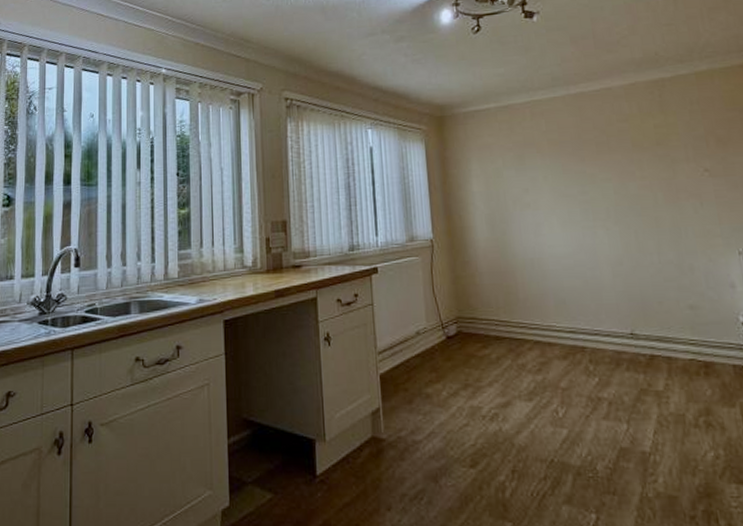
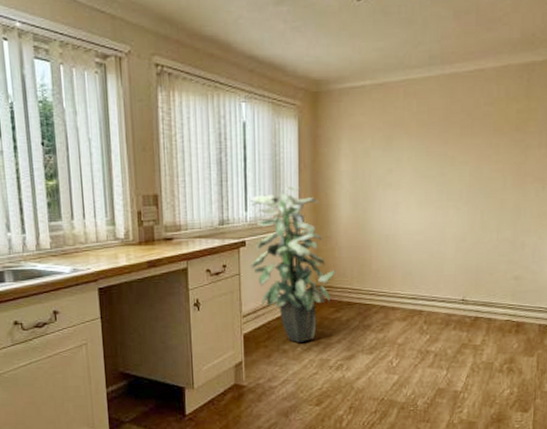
indoor plant: none [380,208,479,385] -> present [250,185,337,342]

